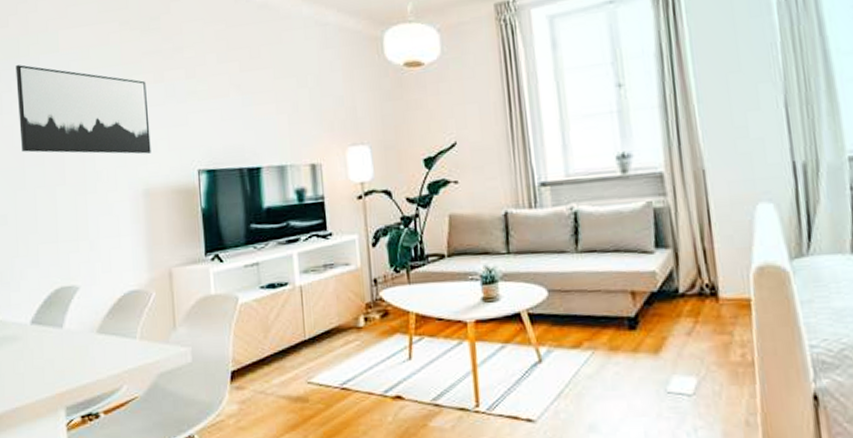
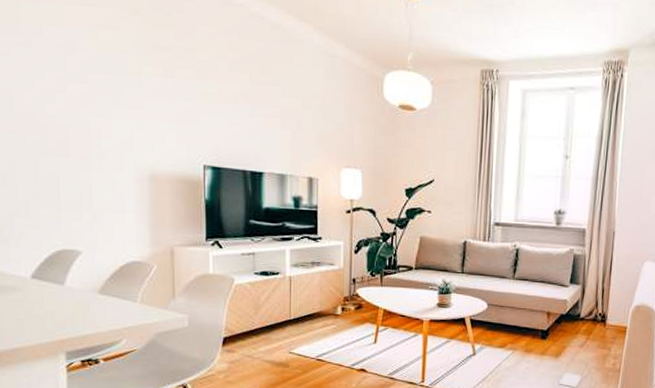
wall art: present [15,65,151,154] -> none [15,31,158,142]

